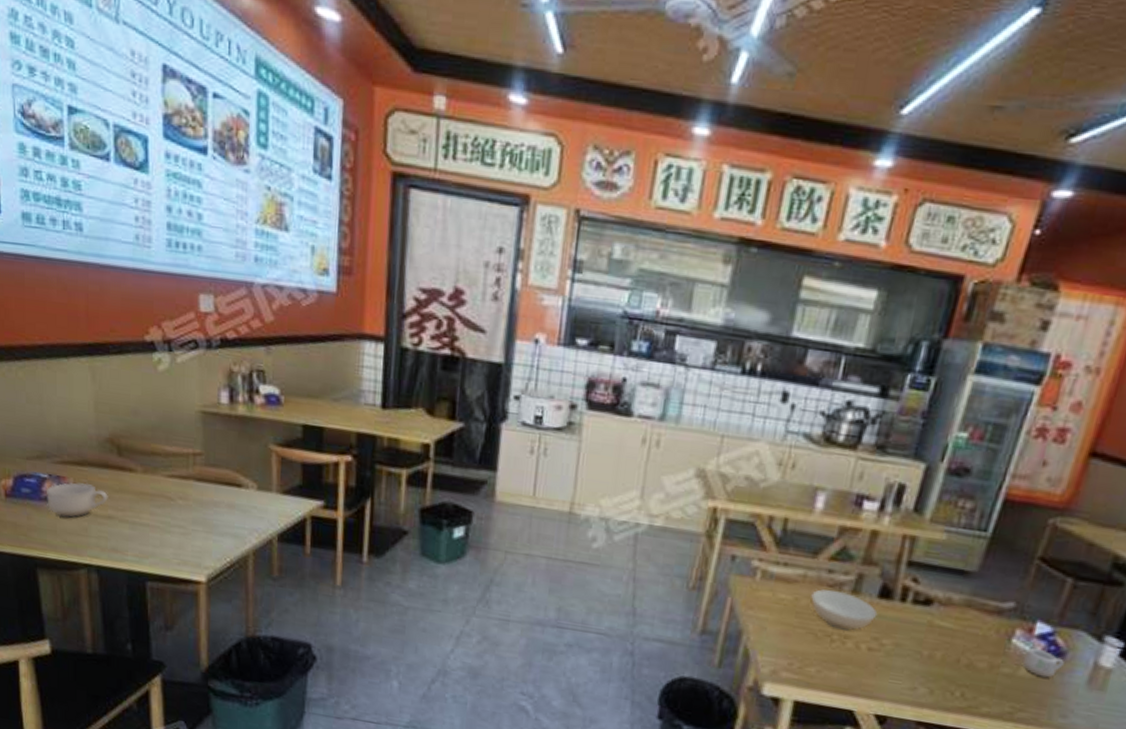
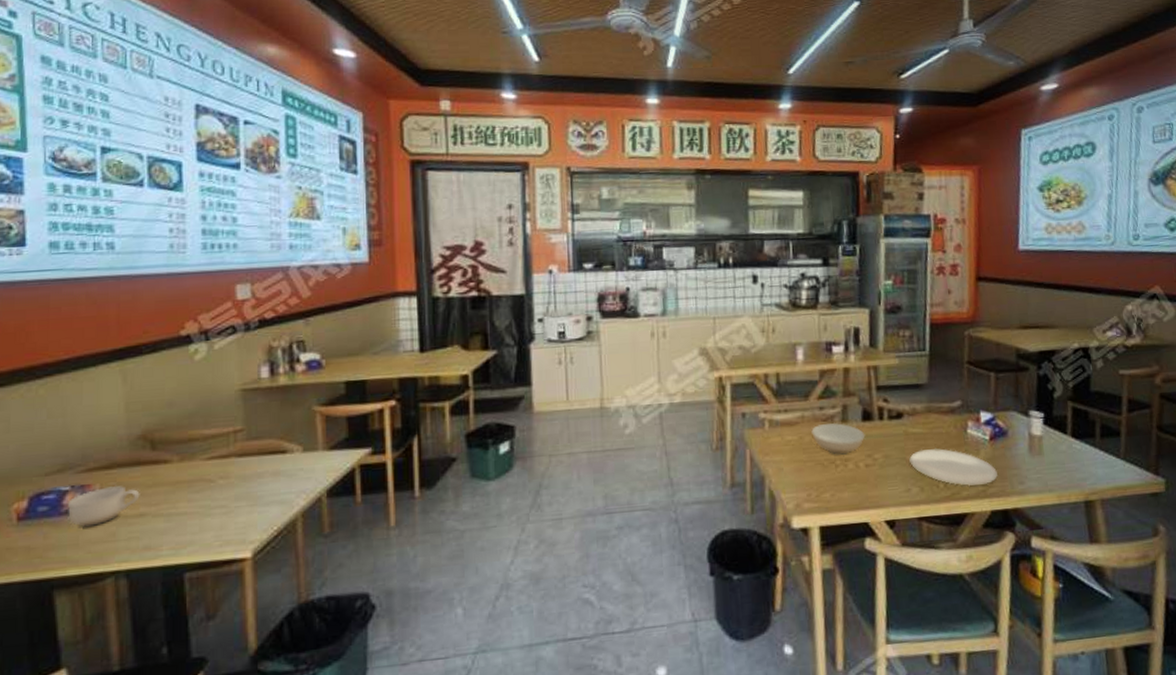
plate: none [925,647,1036,707] -> present [909,448,998,487]
teacup: present [1021,647,1065,678] -> none [979,432,1009,455]

